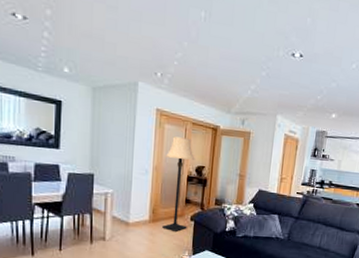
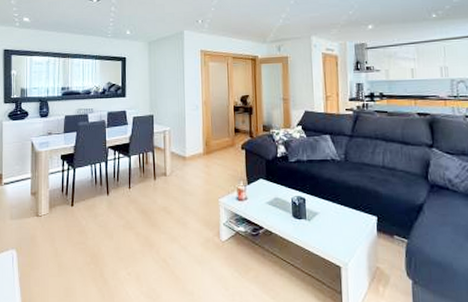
lamp: present [162,136,195,231] -> none [212,71,239,162]

